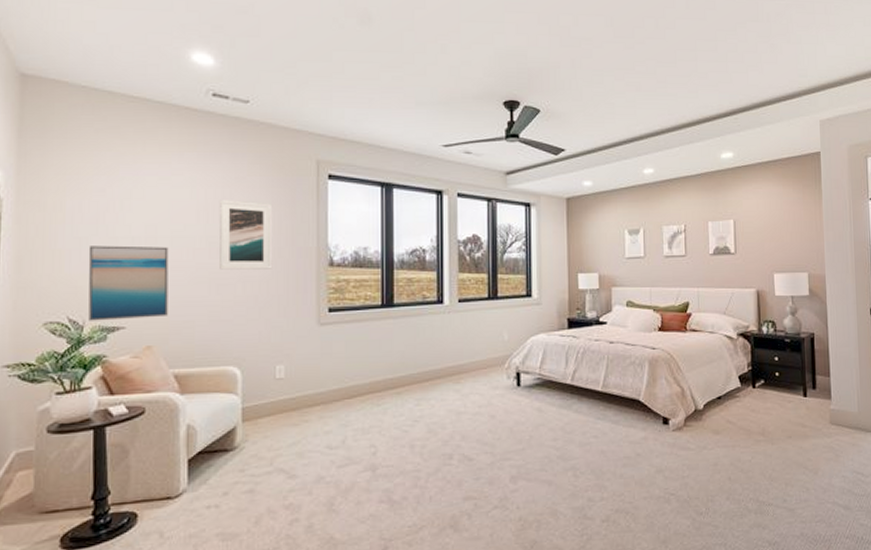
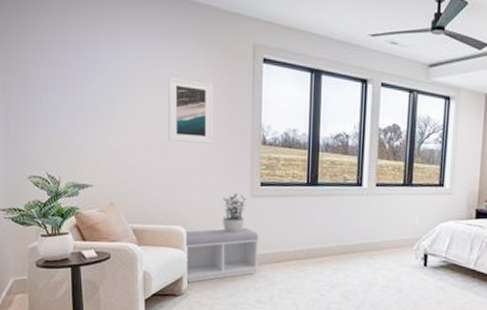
wall art: present [88,245,169,321] -> none [61,112,126,179]
bench: none [238,360,330,433] -> present [184,227,260,282]
potted plant: none [285,322,313,369] -> present [223,193,247,233]

